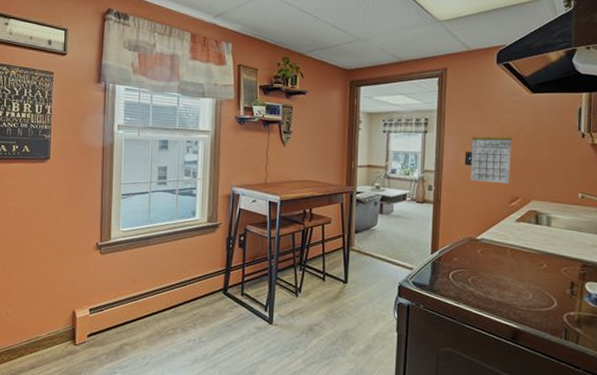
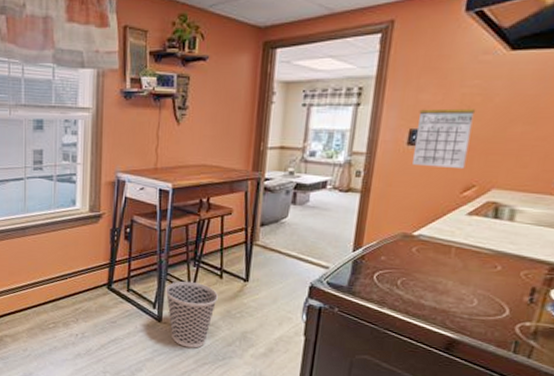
wastebasket: none [275,284,322,348] -> present [165,281,218,348]

